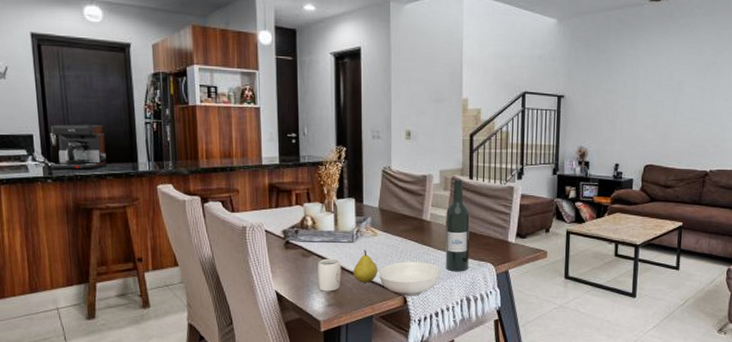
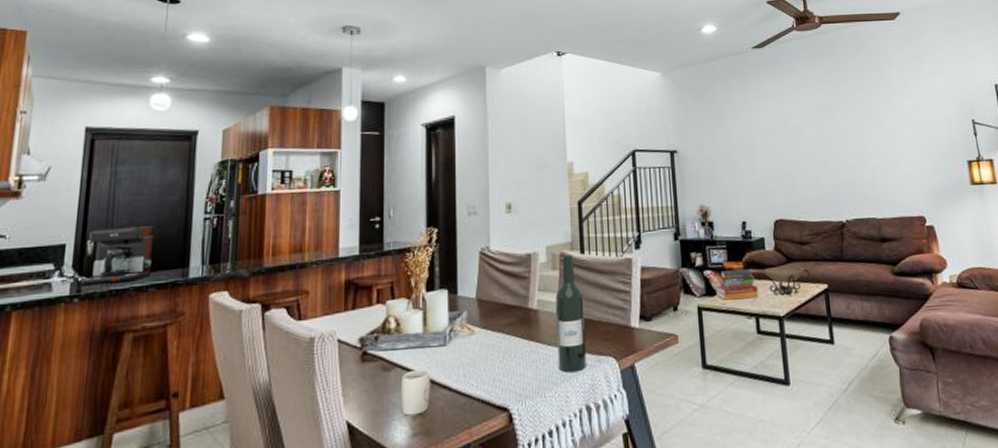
fruit: present [353,249,379,283] -> none [445,353,477,399]
bowl: present [377,262,442,296] -> none [475,363,554,412]
books: none [584,204,621,228] -> present [716,269,759,301]
decorative bowl: none [621,204,669,229] -> present [757,266,810,296]

